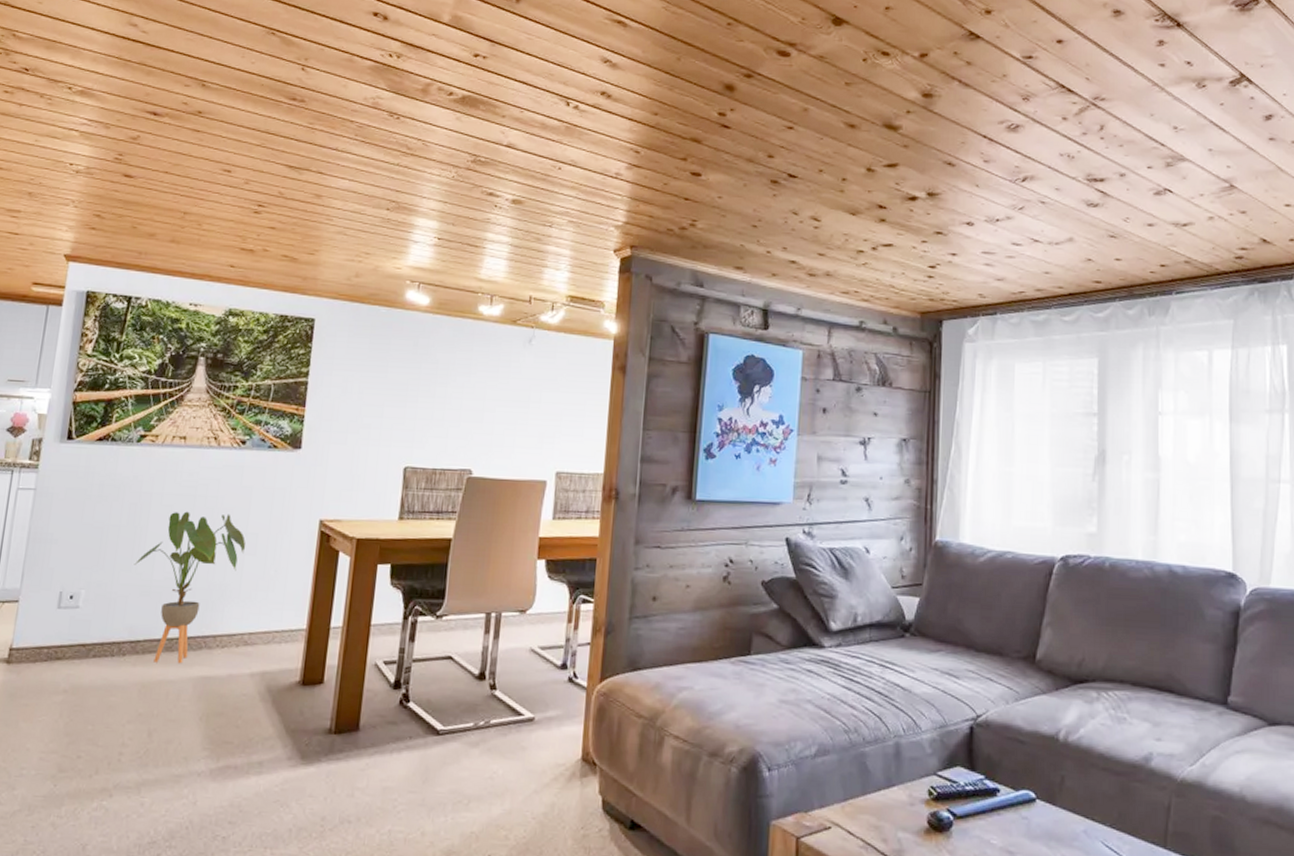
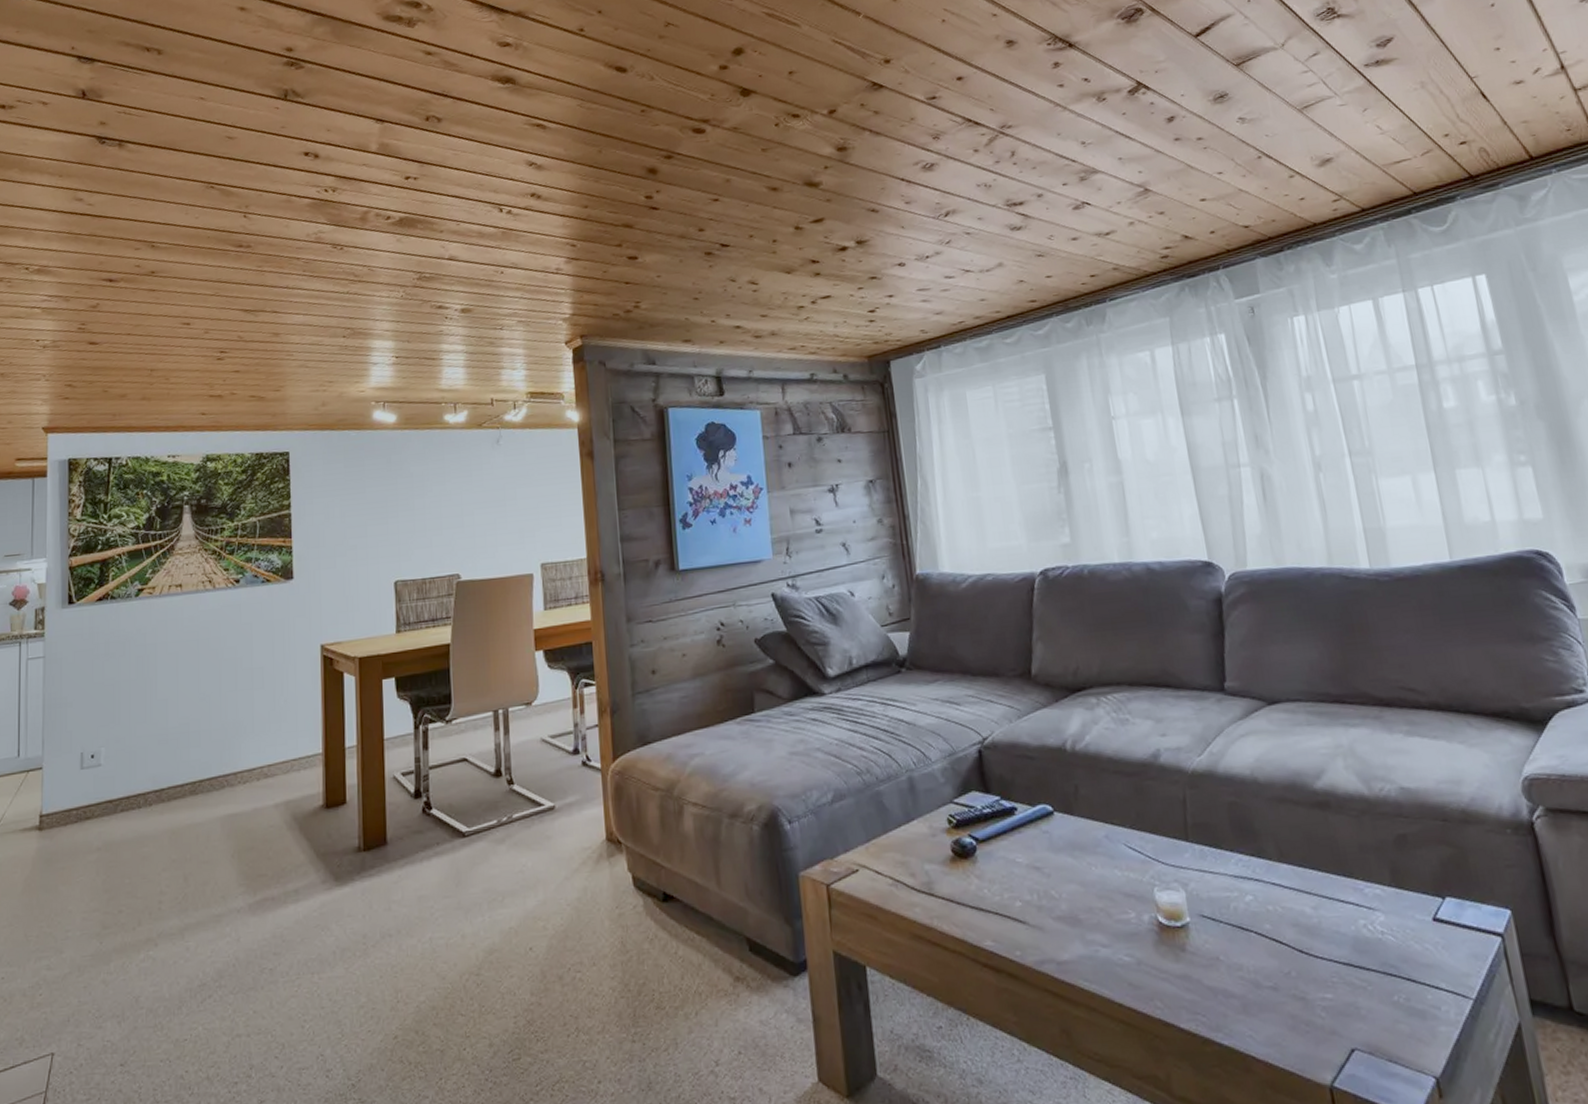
house plant: present [134,511,246,664] -> none [148,652,254,808]

